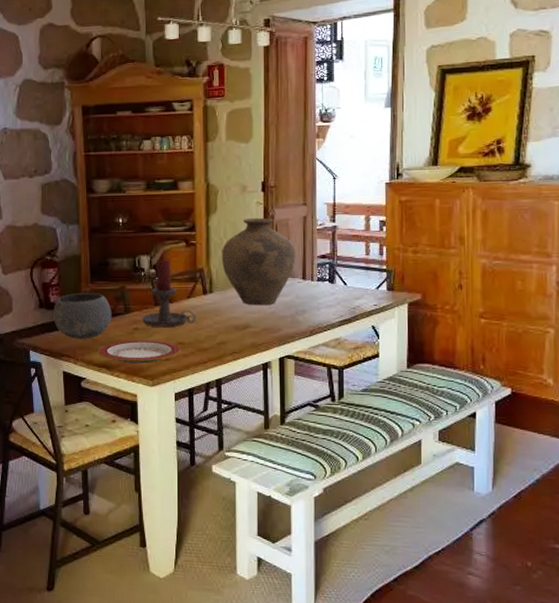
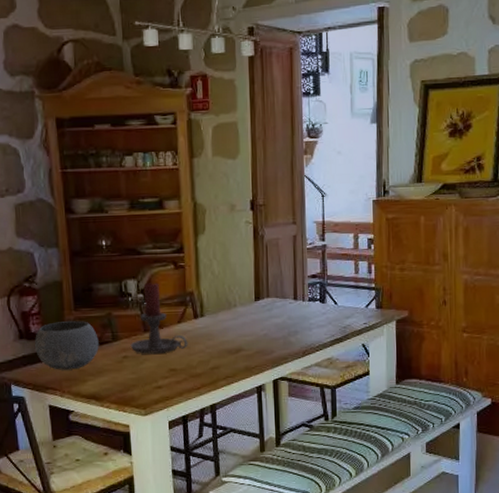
plate: present [97,339,181,364] -> none [85,367,174,394]
vase: present [221,217,296,306] -> none [211,237,287,328]

